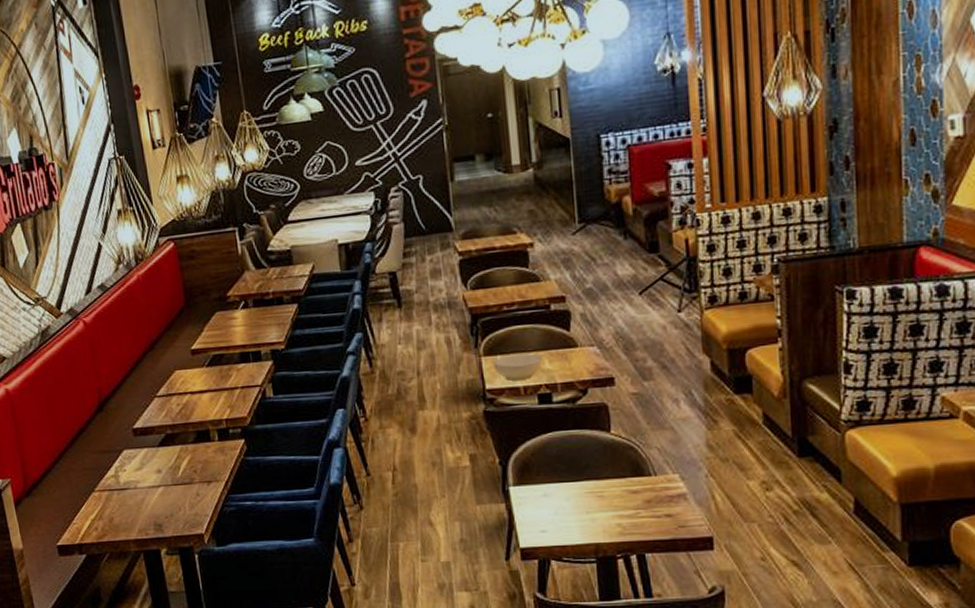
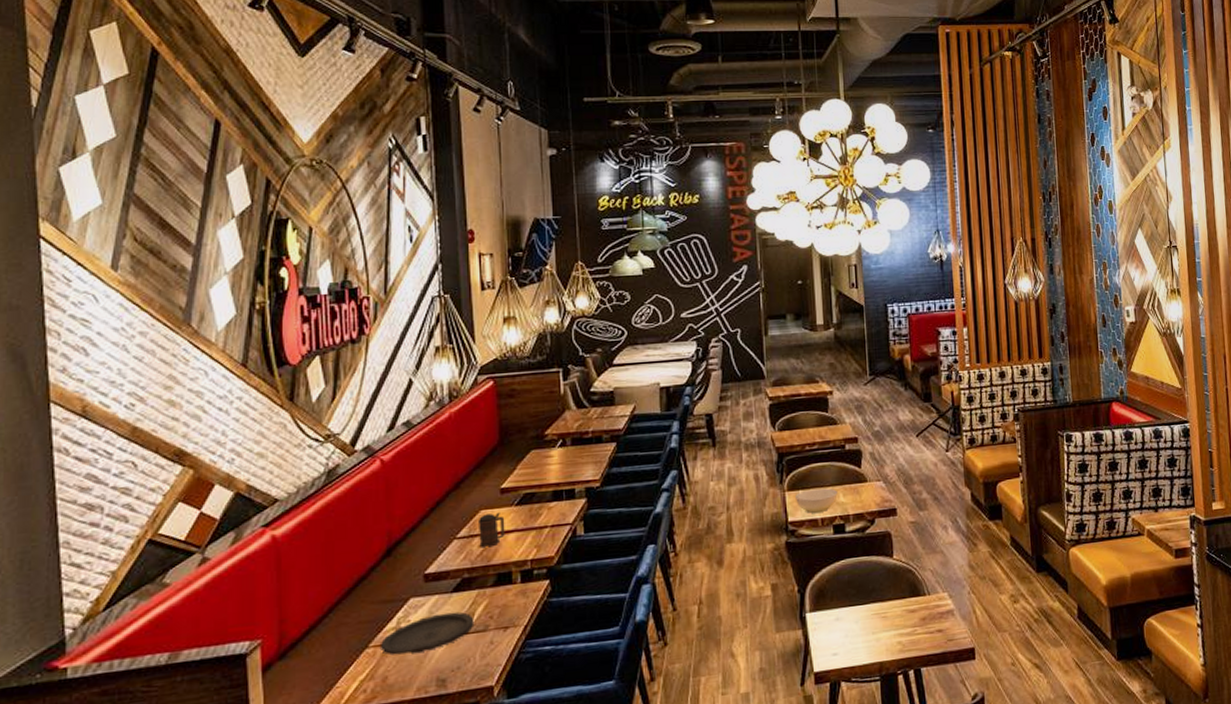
plate: none [104,464,181,500] -> present [381,612,475,655]
beer mug: none [173,372,200,407] -> present [477,511,505,548]

